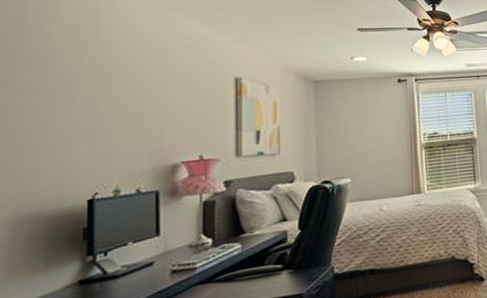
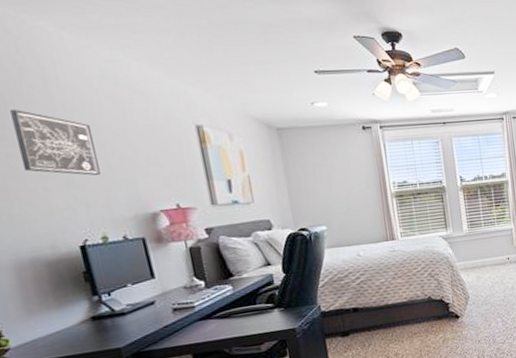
wall art: none [52,62,130,126] -> present [10,108,101,176]

